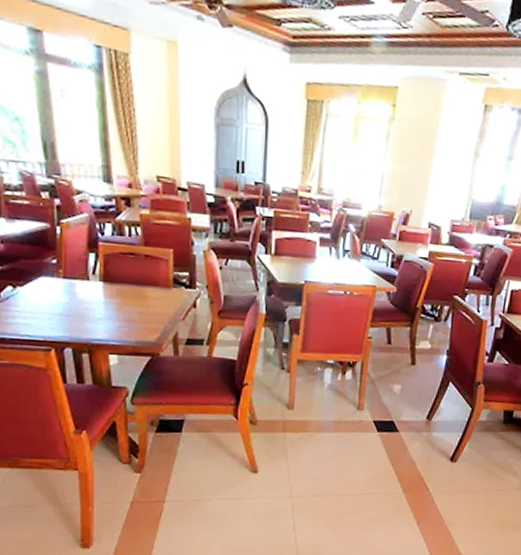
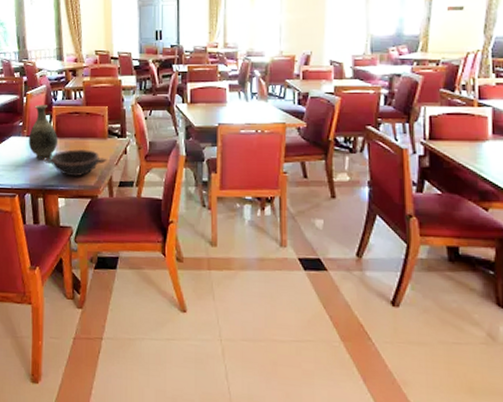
vase: none [66,238,106,308] -> present [28,105,57,159]
bowl: none [86,297,173,331] -> present [42,148,108,177]

